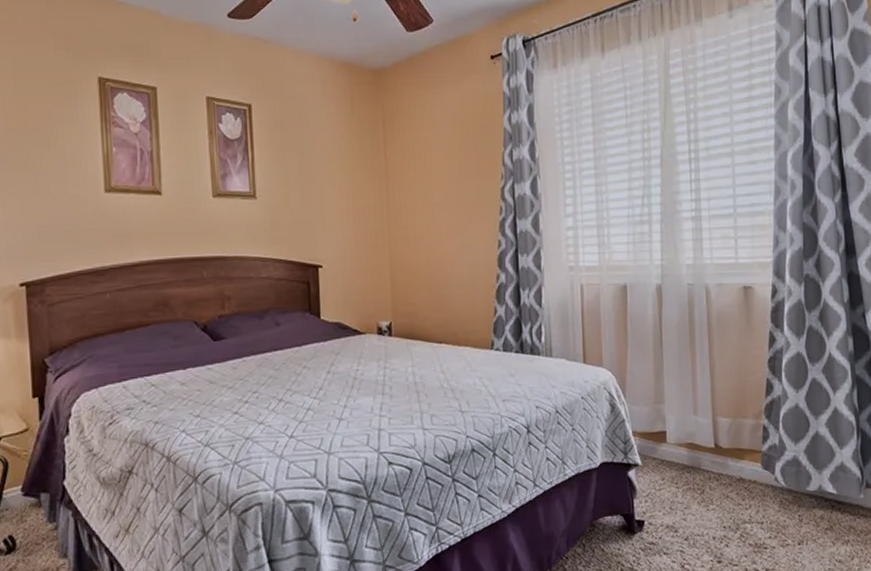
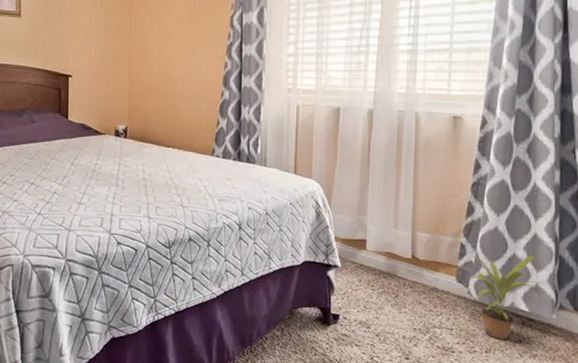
potted plant: none [775,431,849,528] -> present [470,255,544,339]

